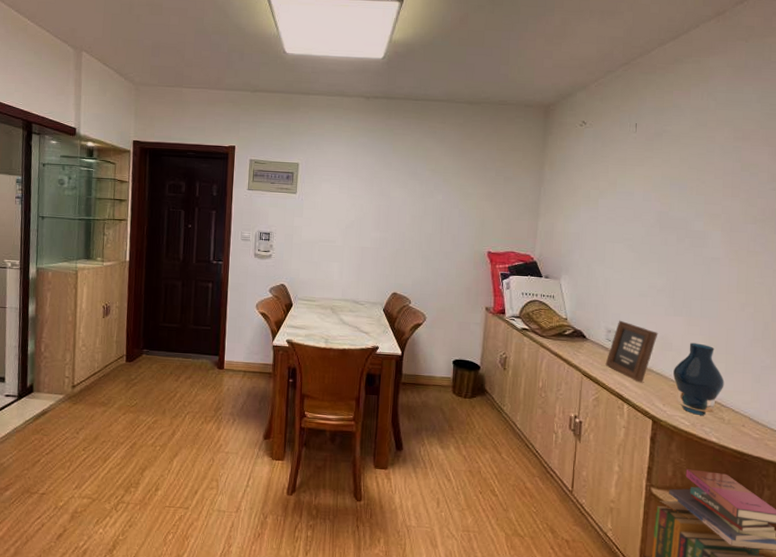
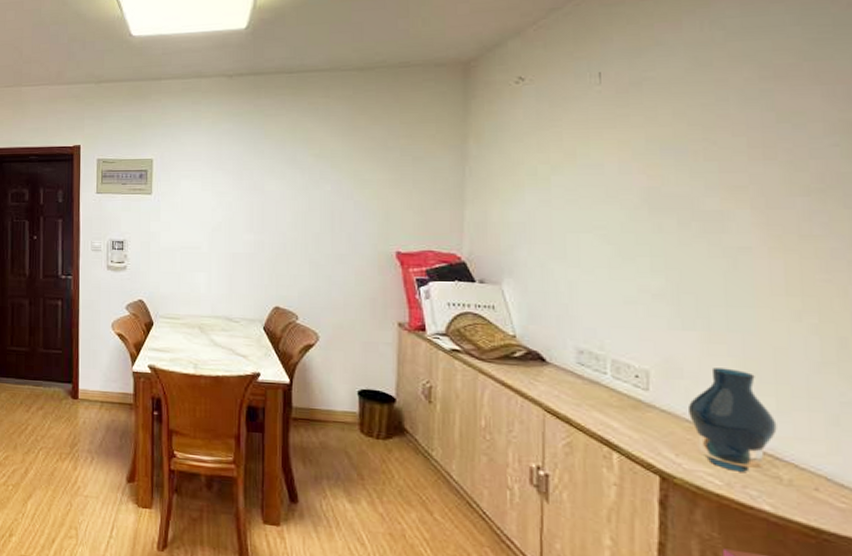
picture frame: present [605,320,658,383] -> none [578,337,659,424]

